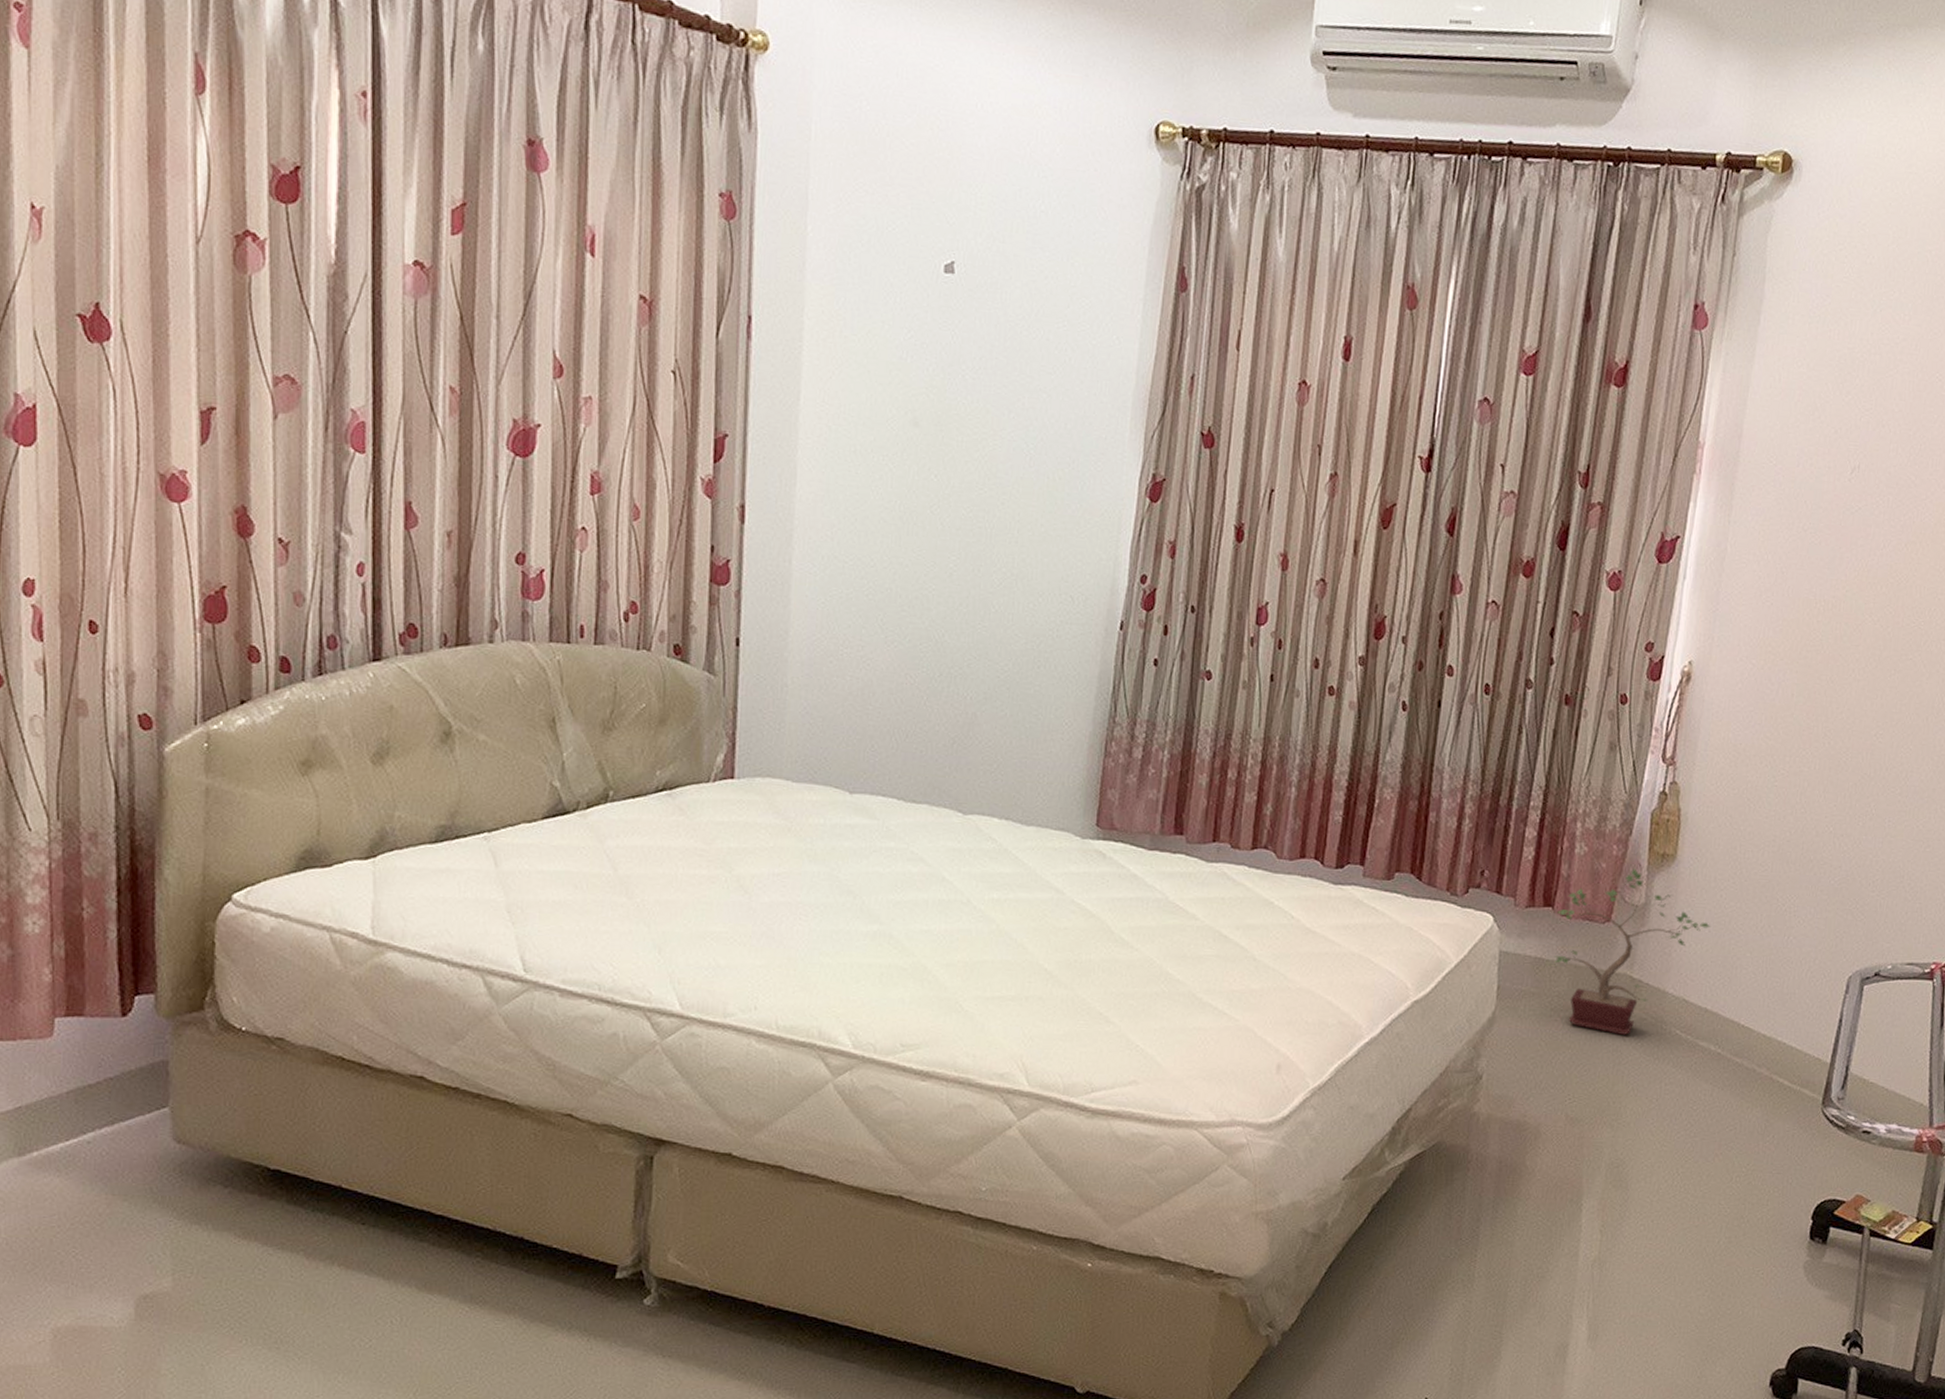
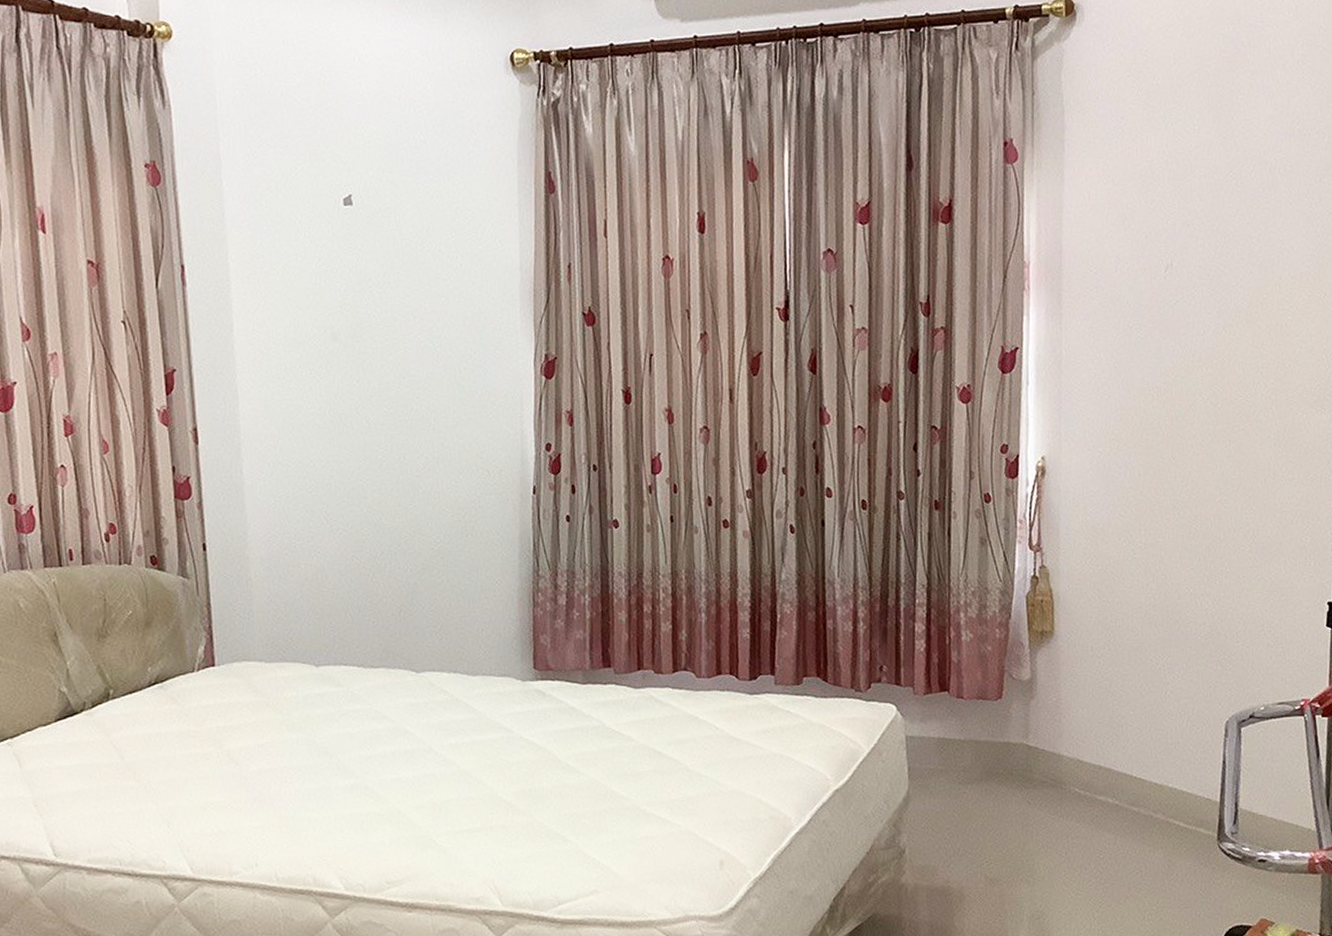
potted plant: present [1555,868,1711,1036] -> none [953,648,1094,799]

